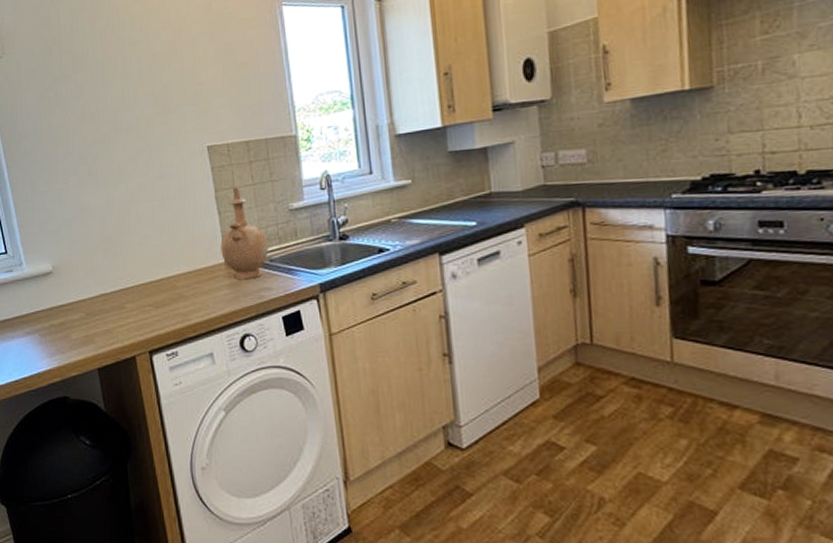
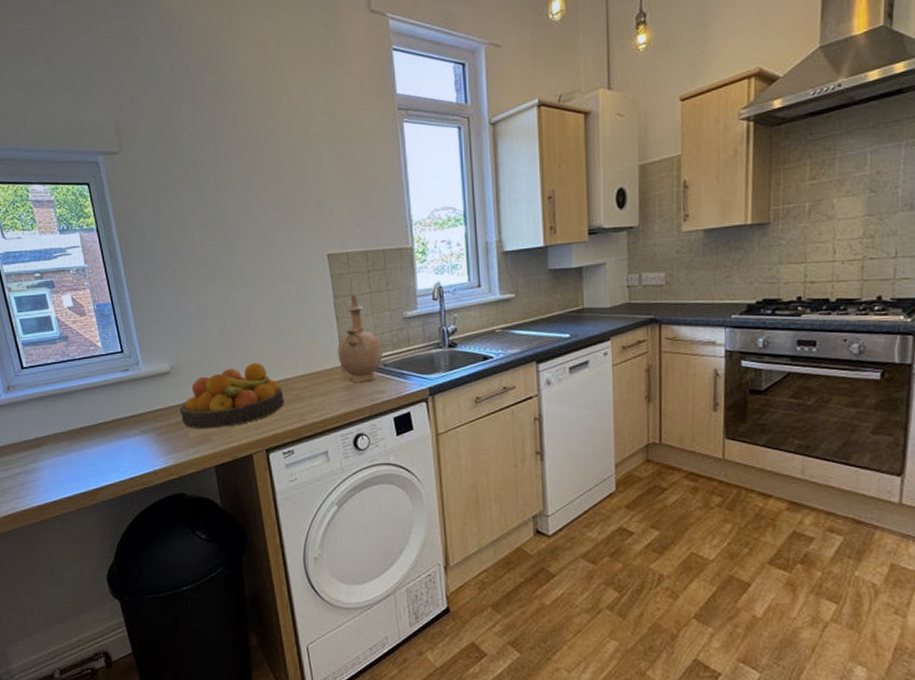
fruit bowl: none [62,261,167,330] -> present [179,363,284,429]

